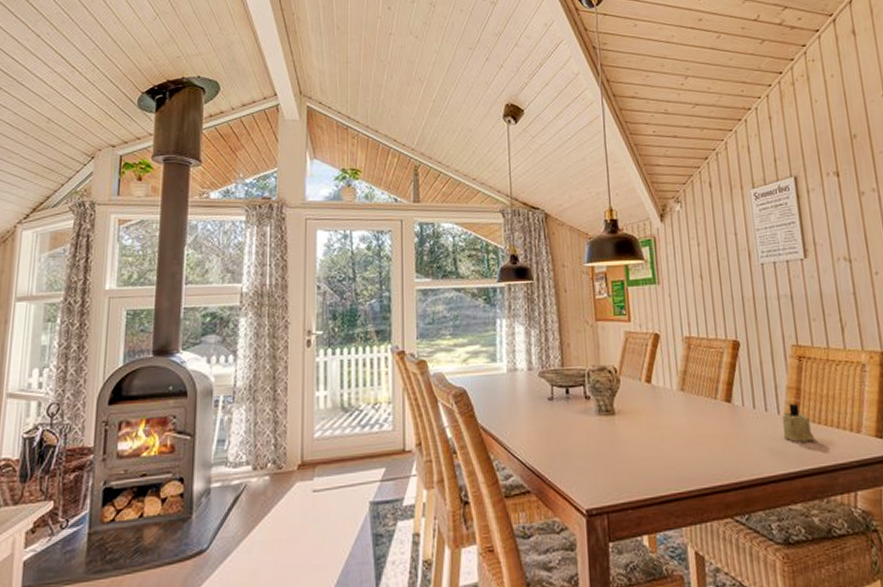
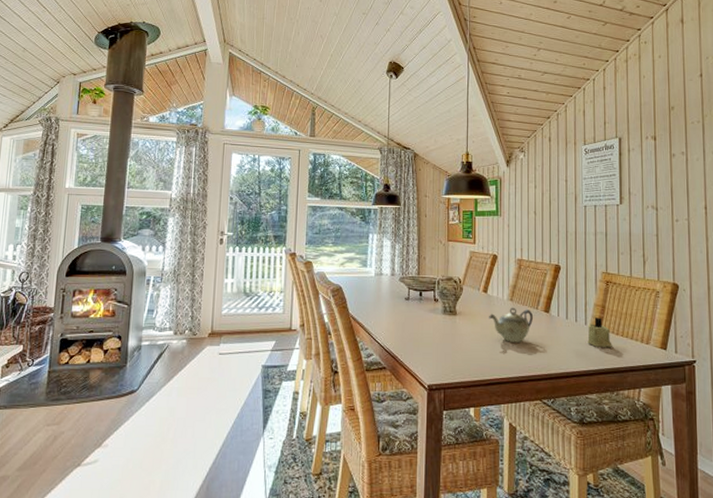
teapot: none [656,398,712,445] -> present [489,307,533,343]

